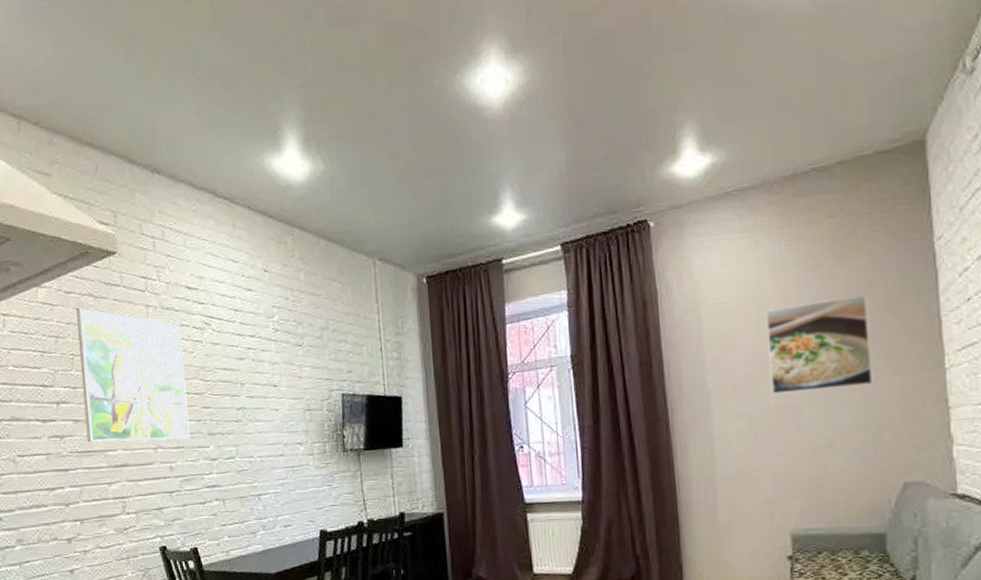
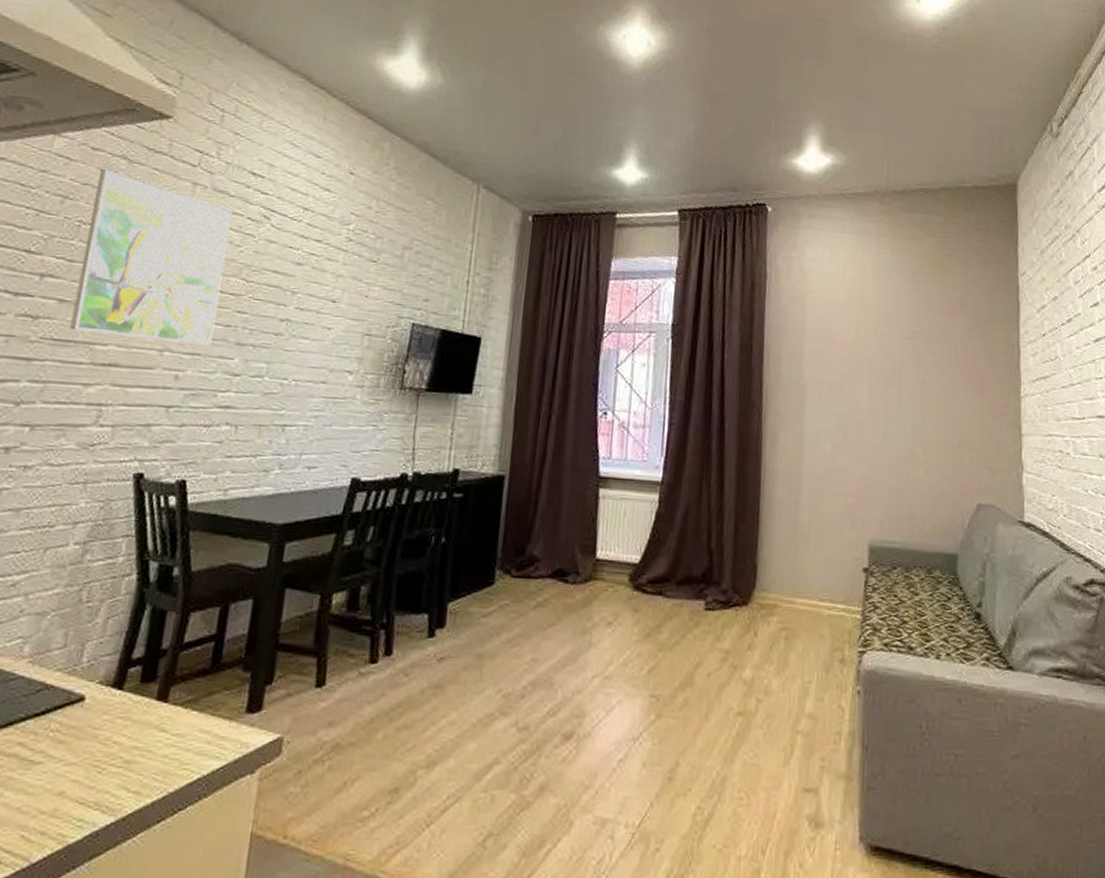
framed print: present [765,294,873,394] -> none [864,313,958,401]

